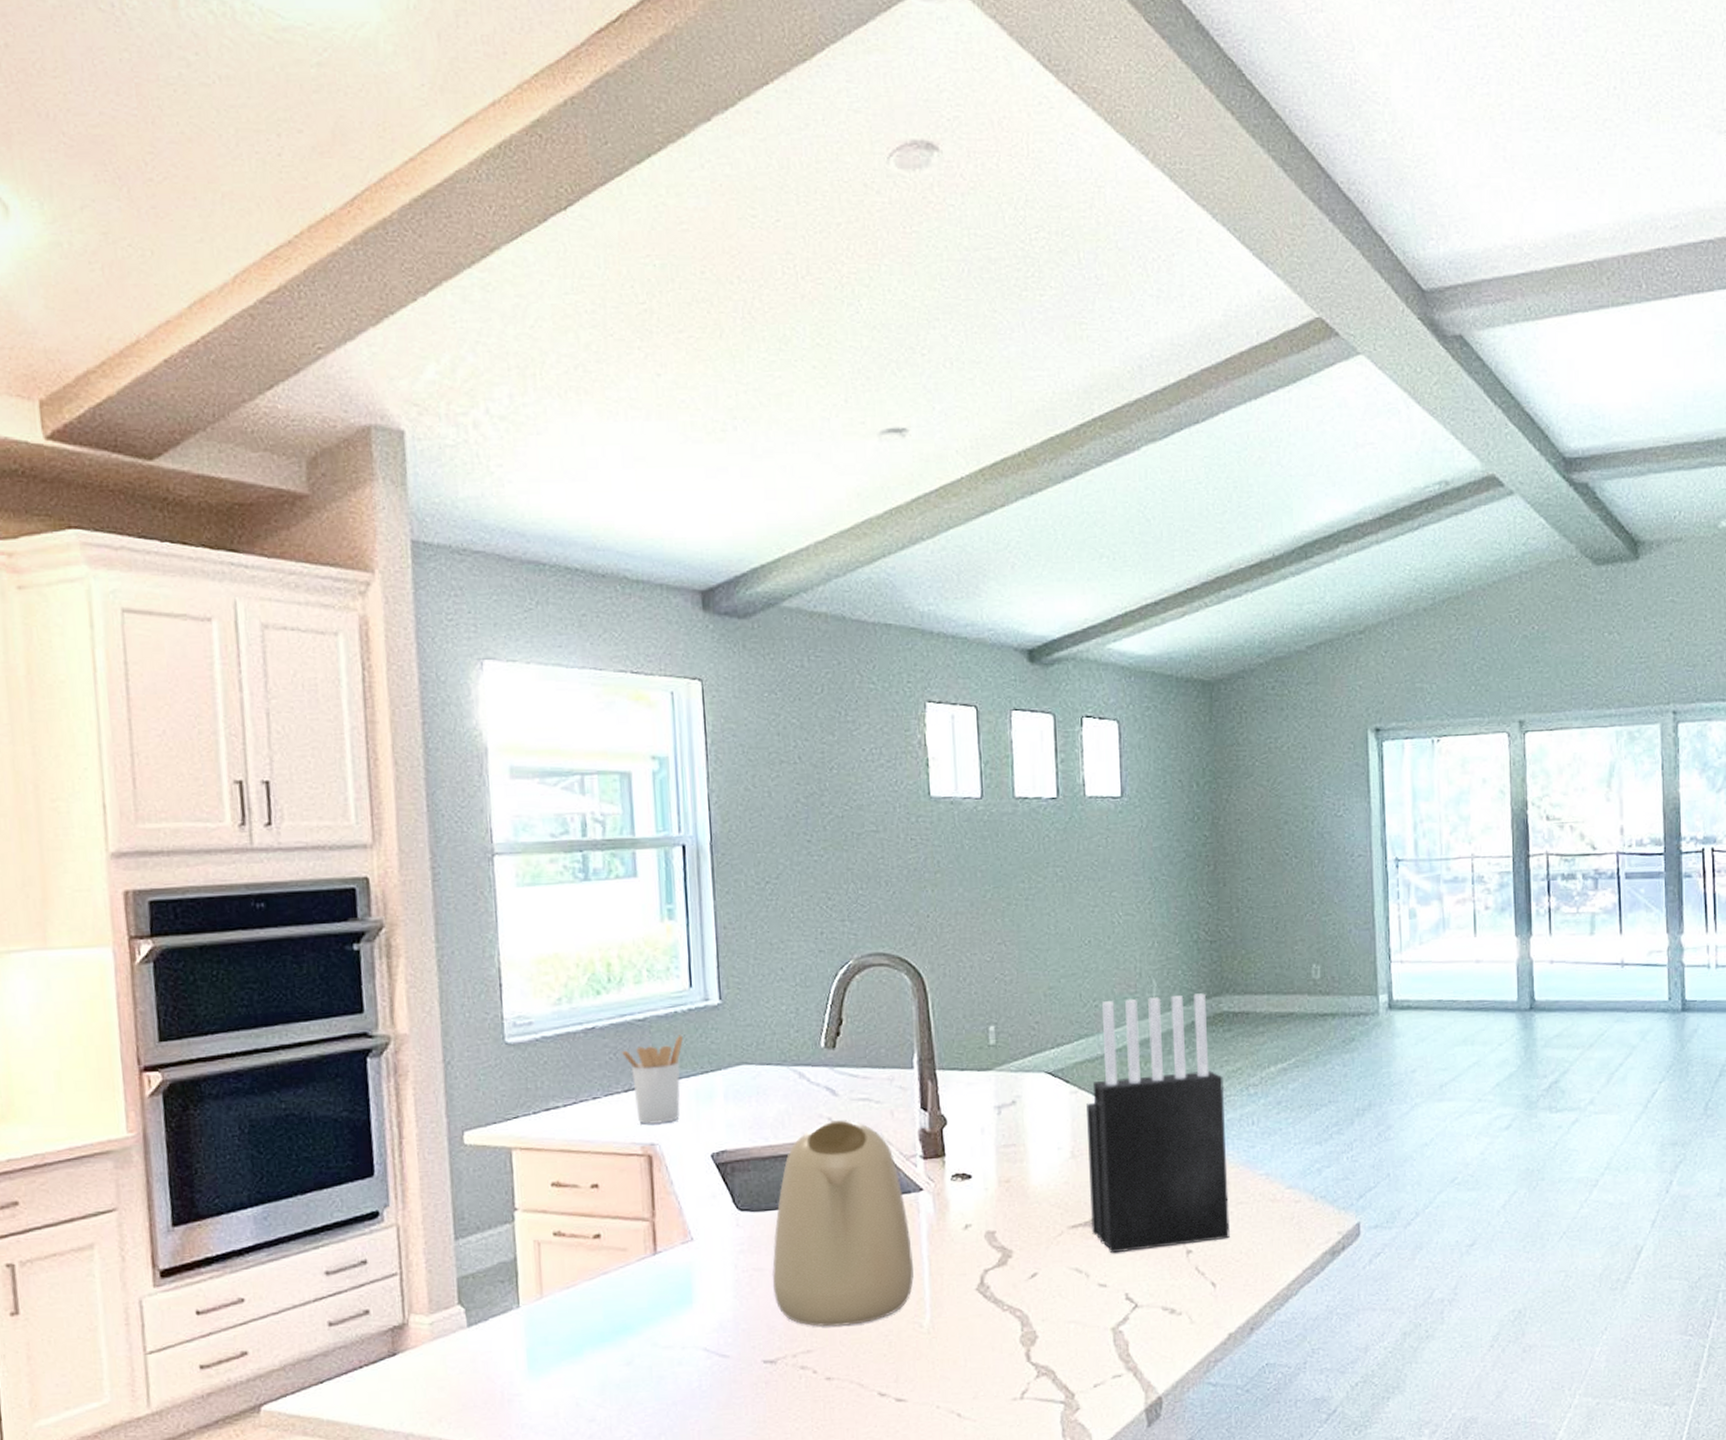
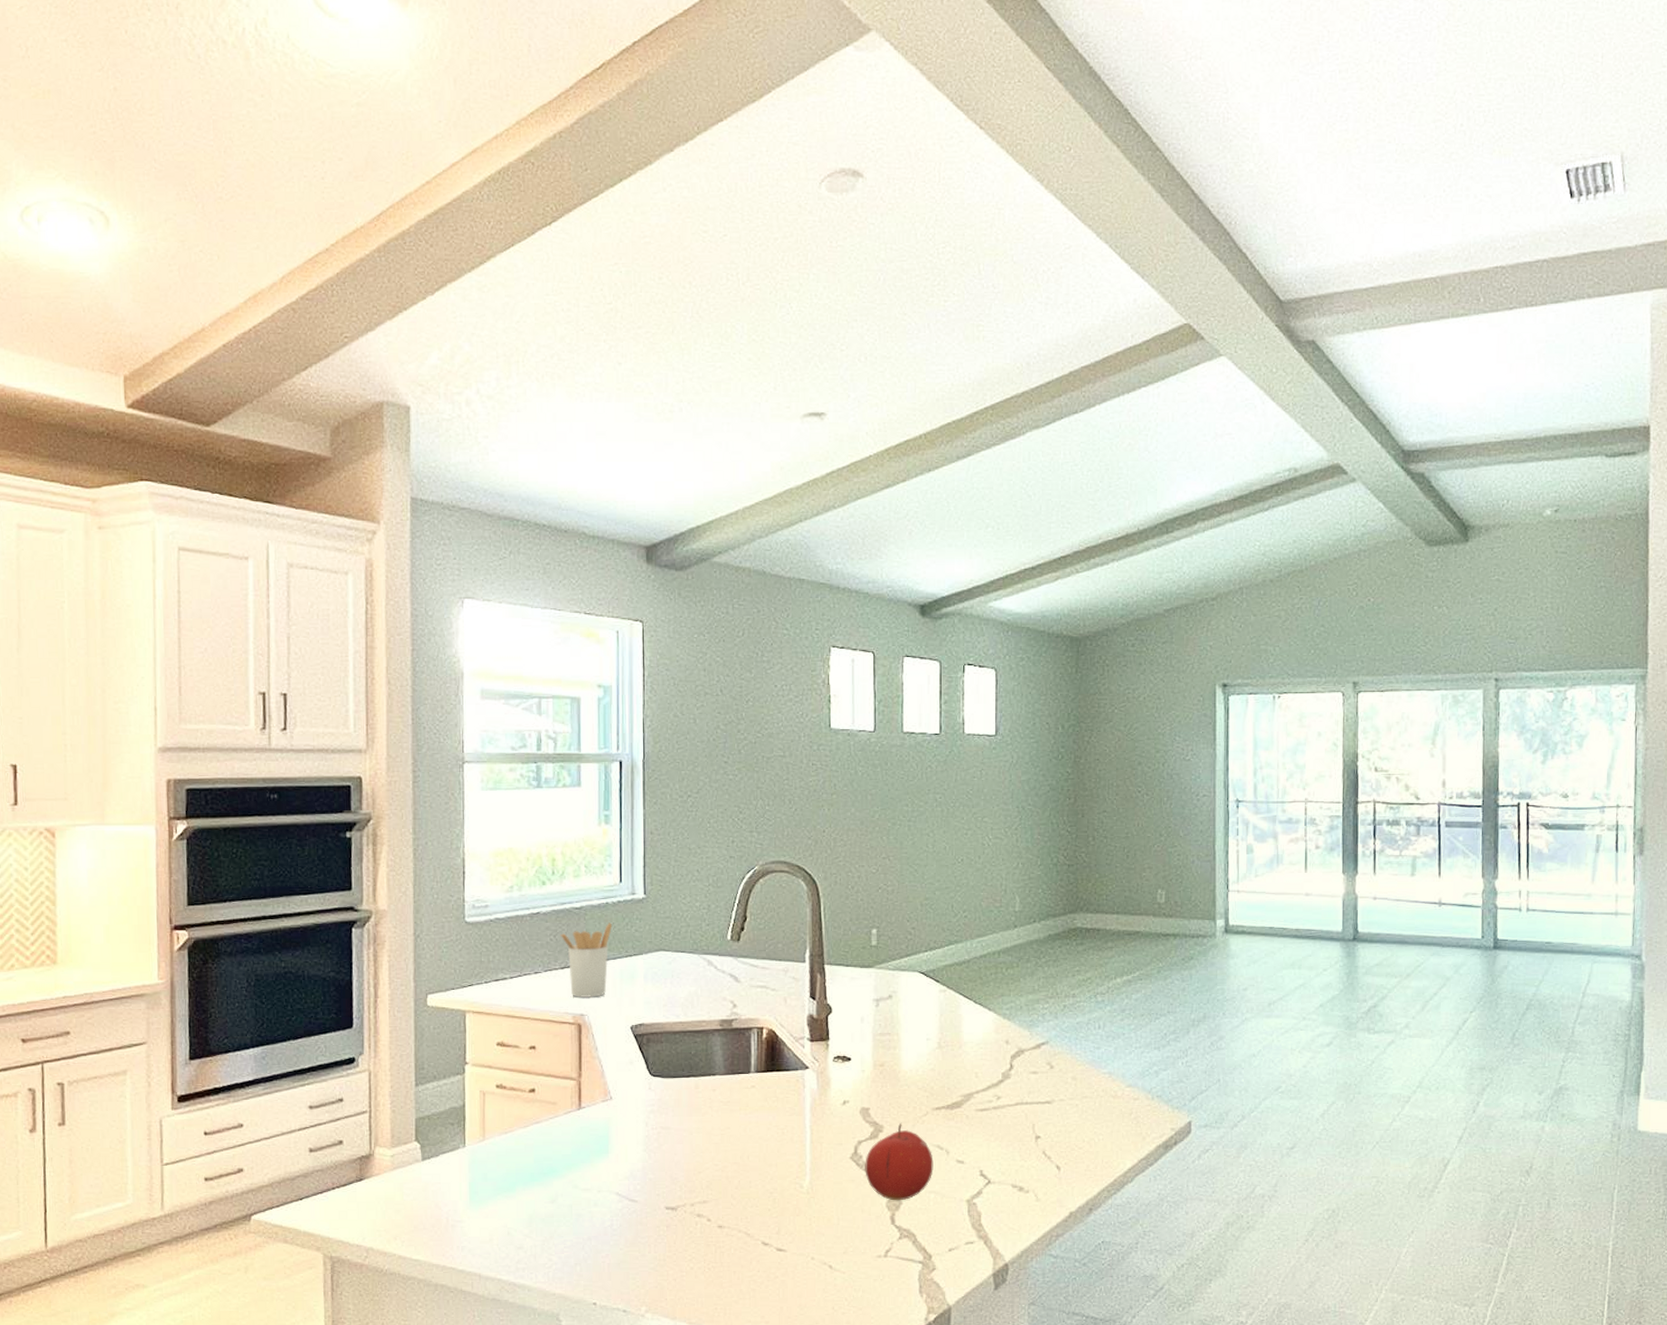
kettle: present [772,1120,914,1327] -> none [676,1003,798,1182]
fruit: none [993,1245,1072,1335] -> present [865,1122,934,1201]
knife block: present [1086,993,1230,1254] -> none [952,910,1075,1135]

